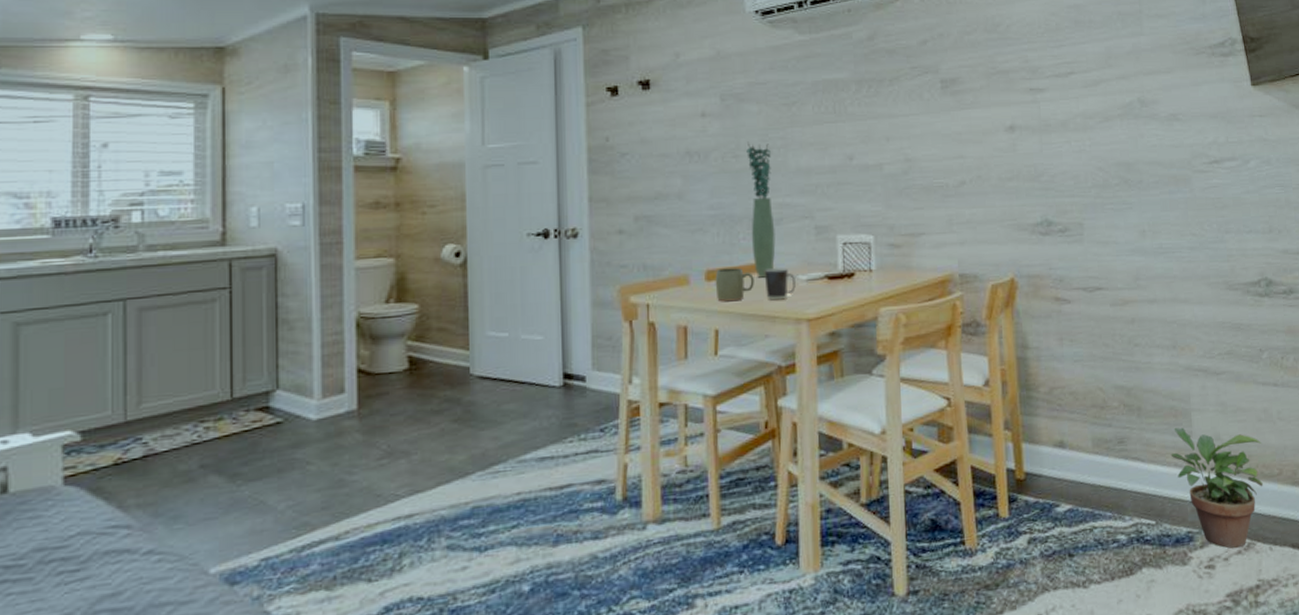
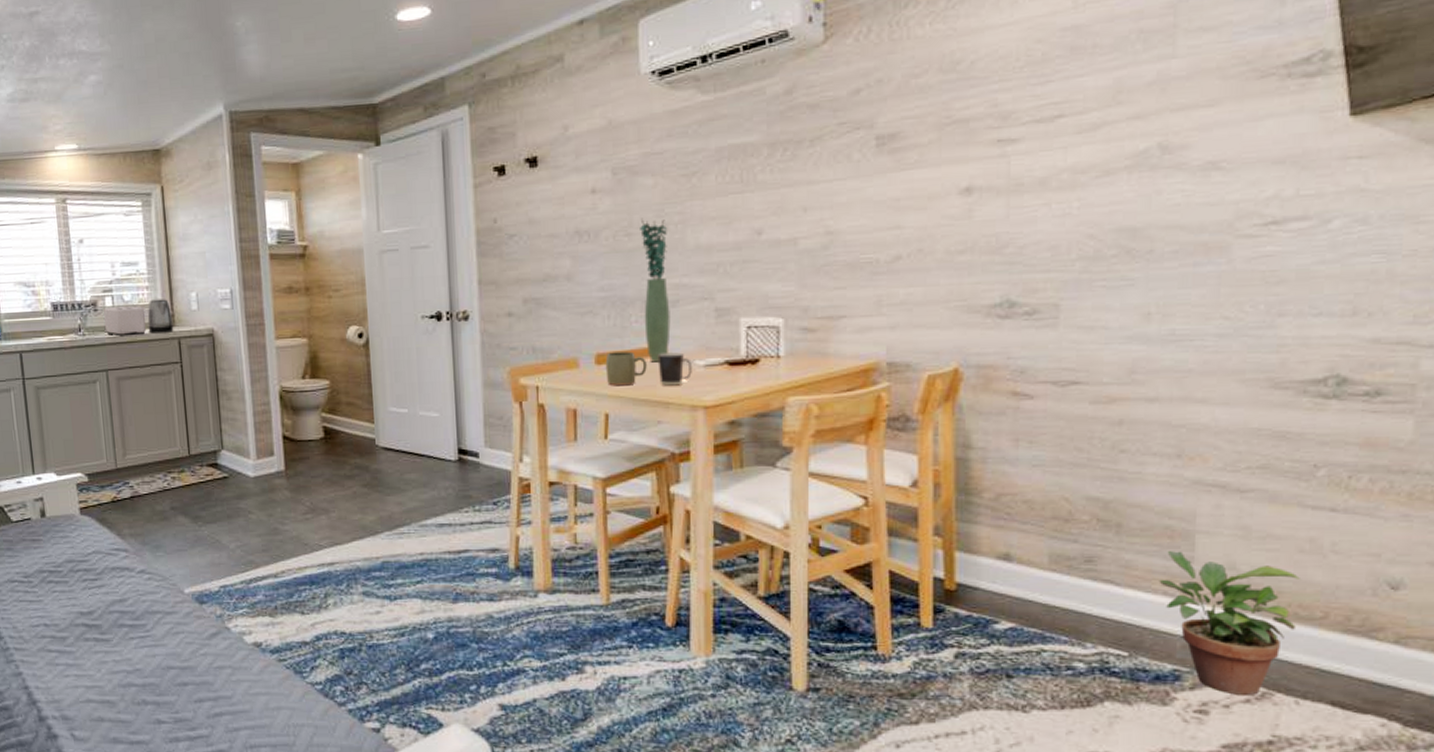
toaster: none [129,222,185,258] -> present [104,306,146,337]
kettle: none [189,213,224,256] -> present [147,298,174,335]

